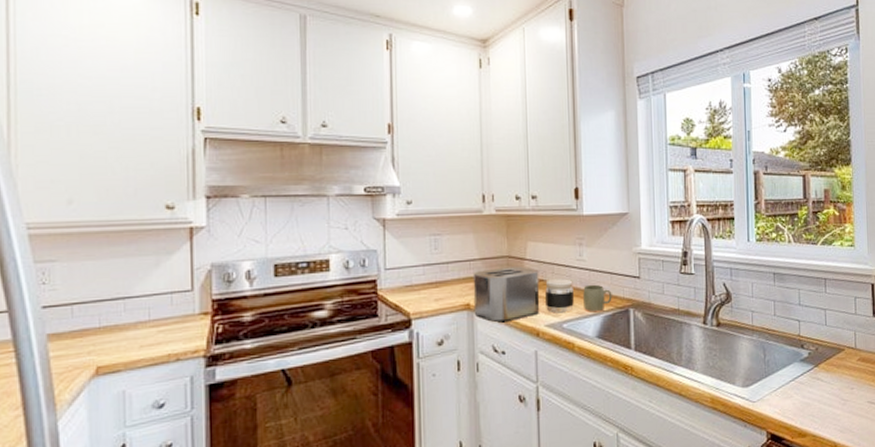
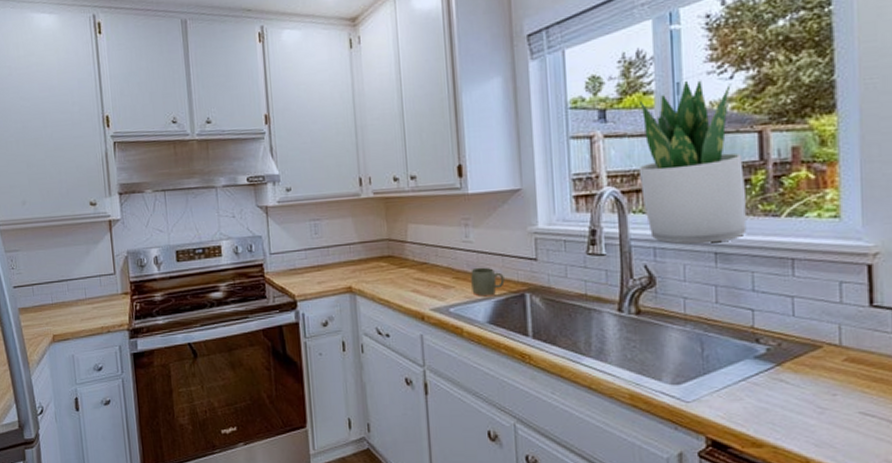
toaster: present [473,266,540,324] -> none [353,249,424,307]
jar: present [545,278,574,314] -> none [428,261,461,297]
planter: none [720,130,795,266] -> present [638,80,747,245]

